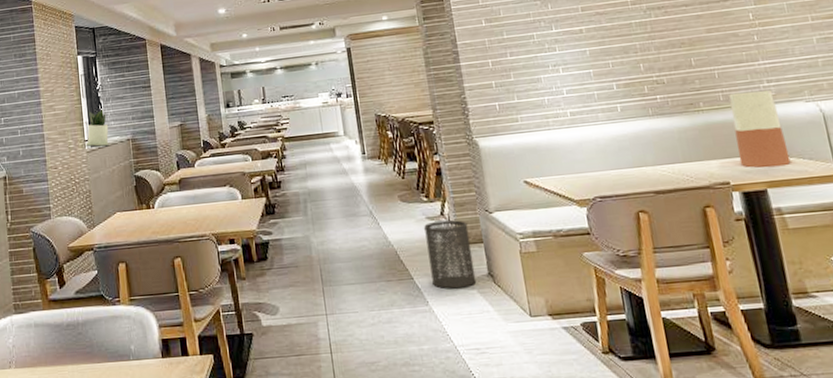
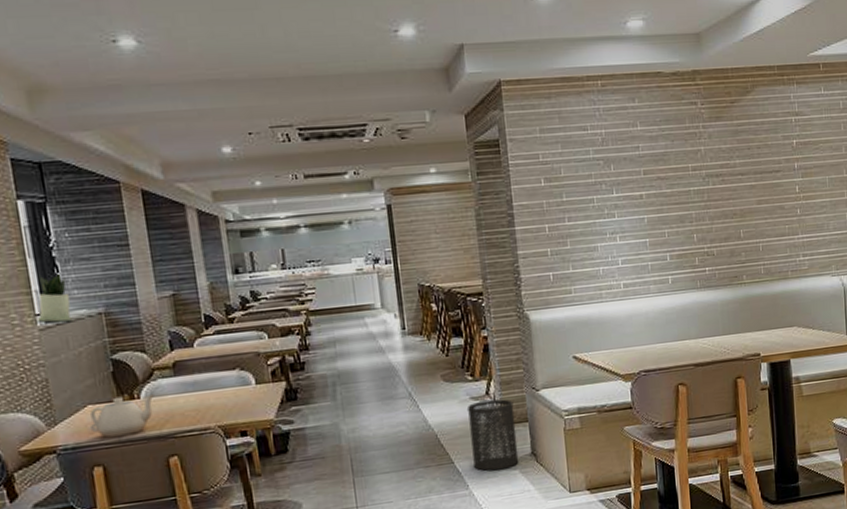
teapot: none [117,205,165,240] -> present [89,394,154,438]
vase: present [729,90,791,168] -> none [769,264,813,340]

